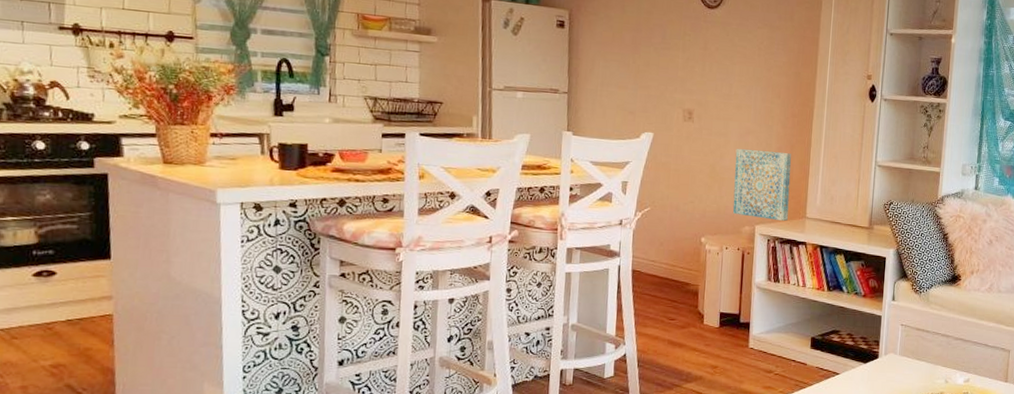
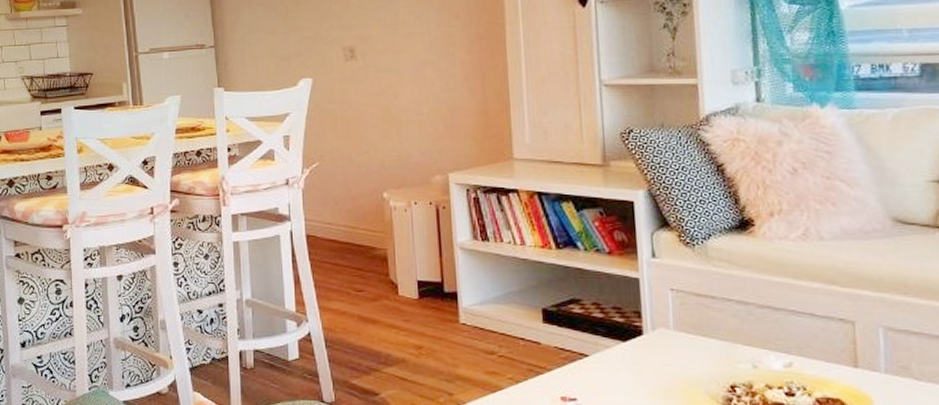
wall art: present [732,148,792,222] -> none [412,83,489,166]

